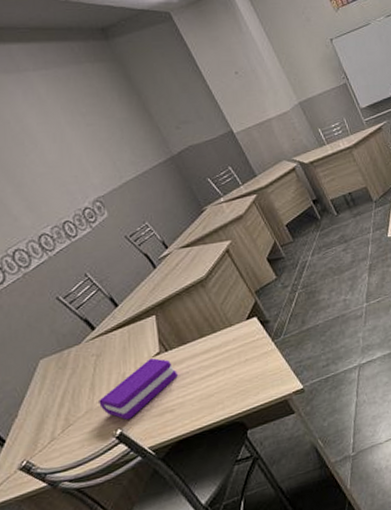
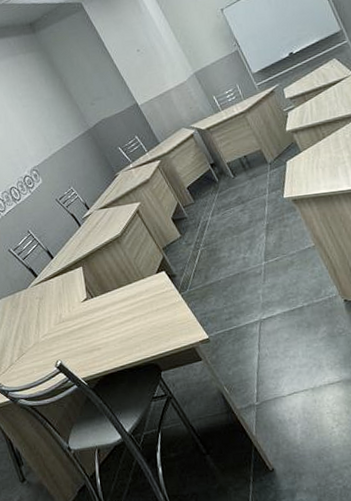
book: present [99,358,178,420] -> none [43,303,102,353]

